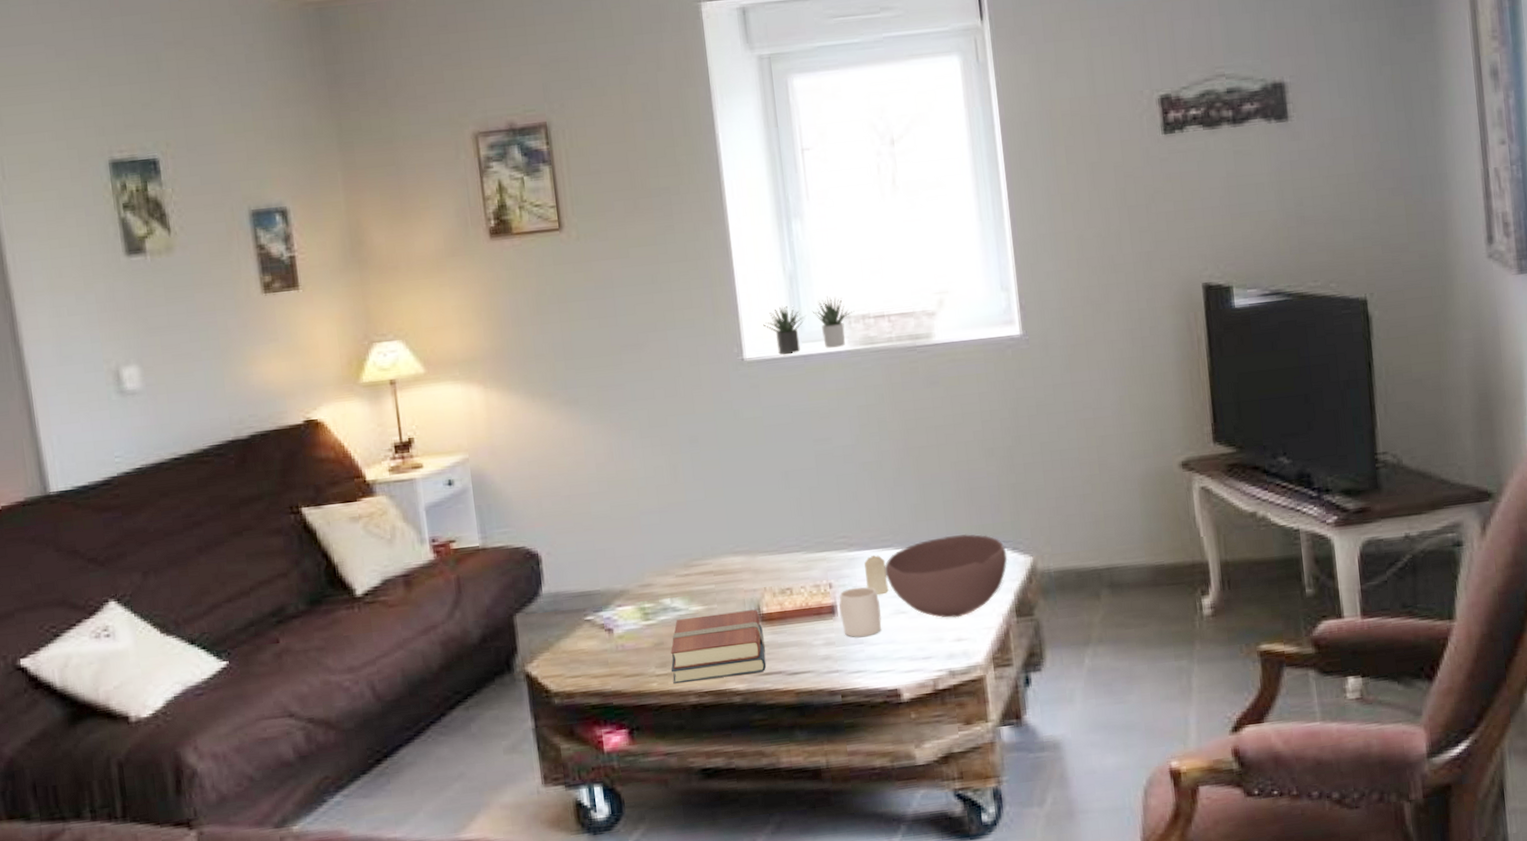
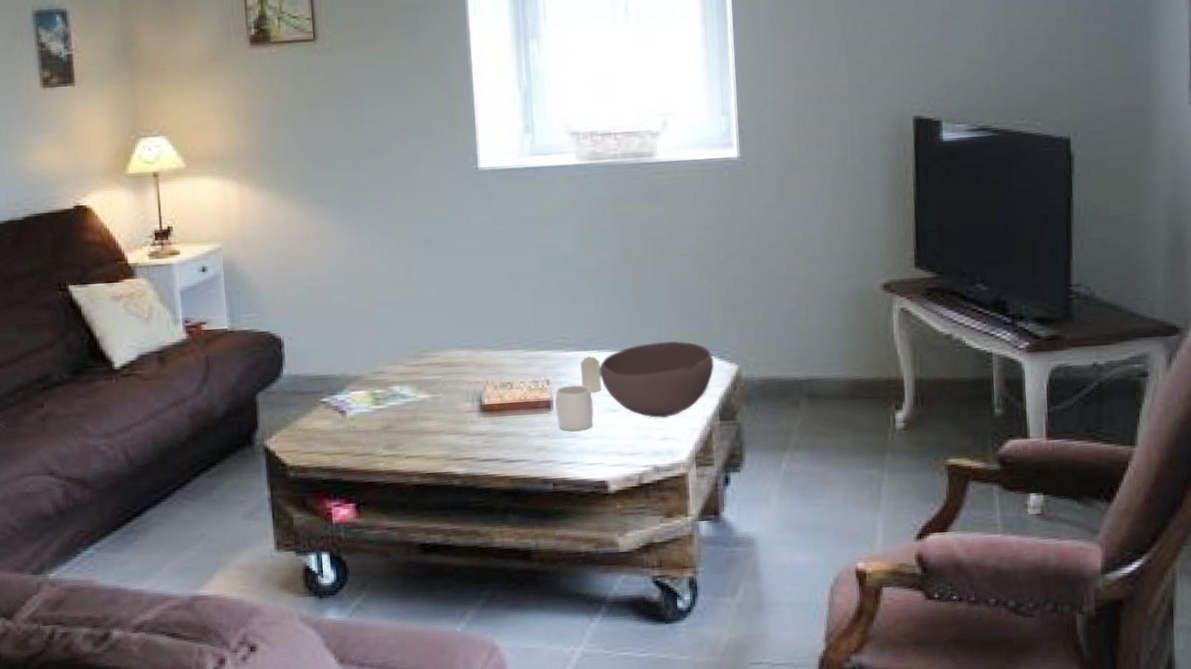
books: present [671,609,767,684] -> none [397,400,485,465]
succulent plant: present [763,296,855,355] -> none [498,113,583,165]

